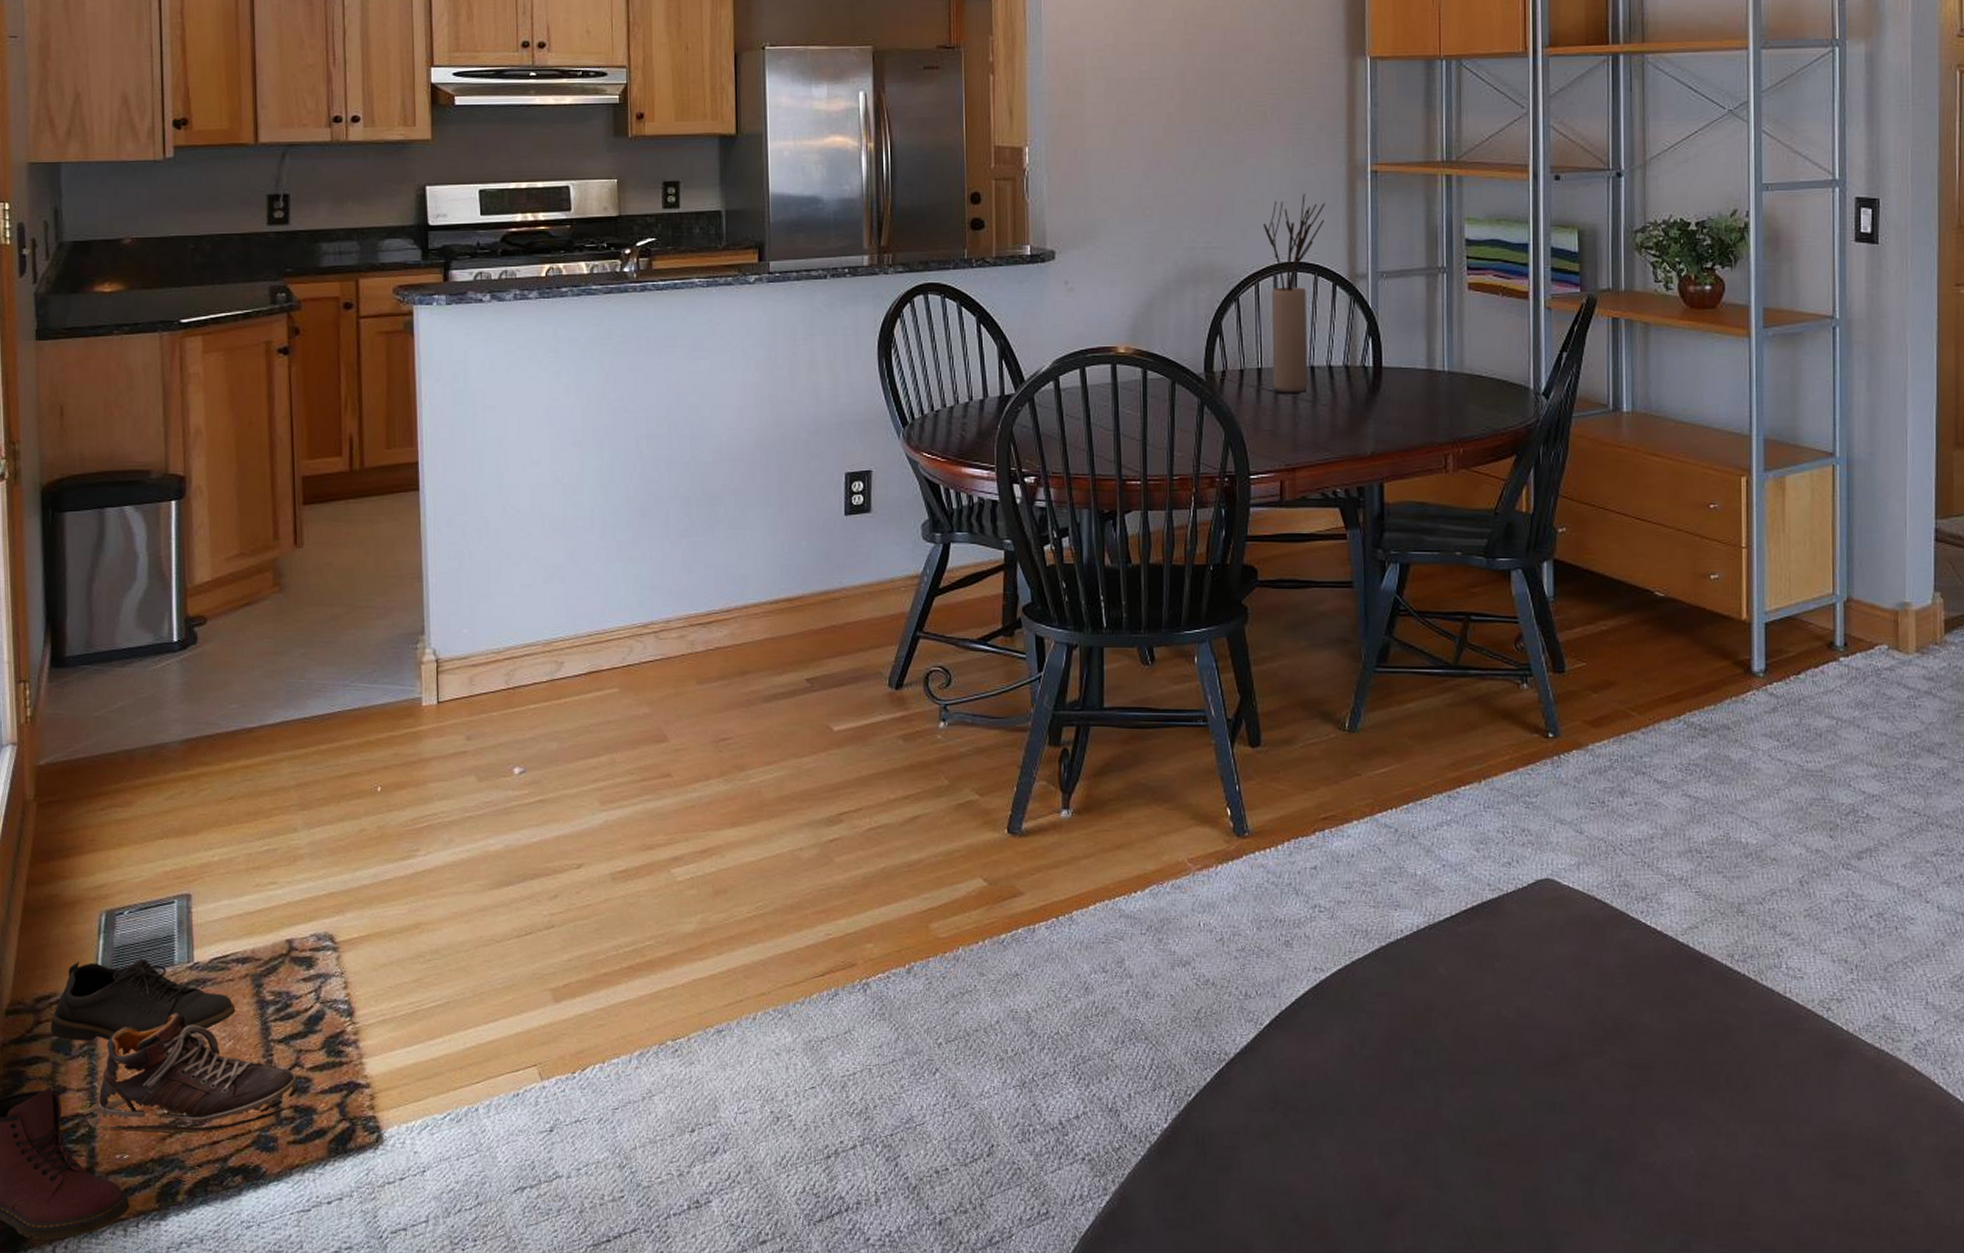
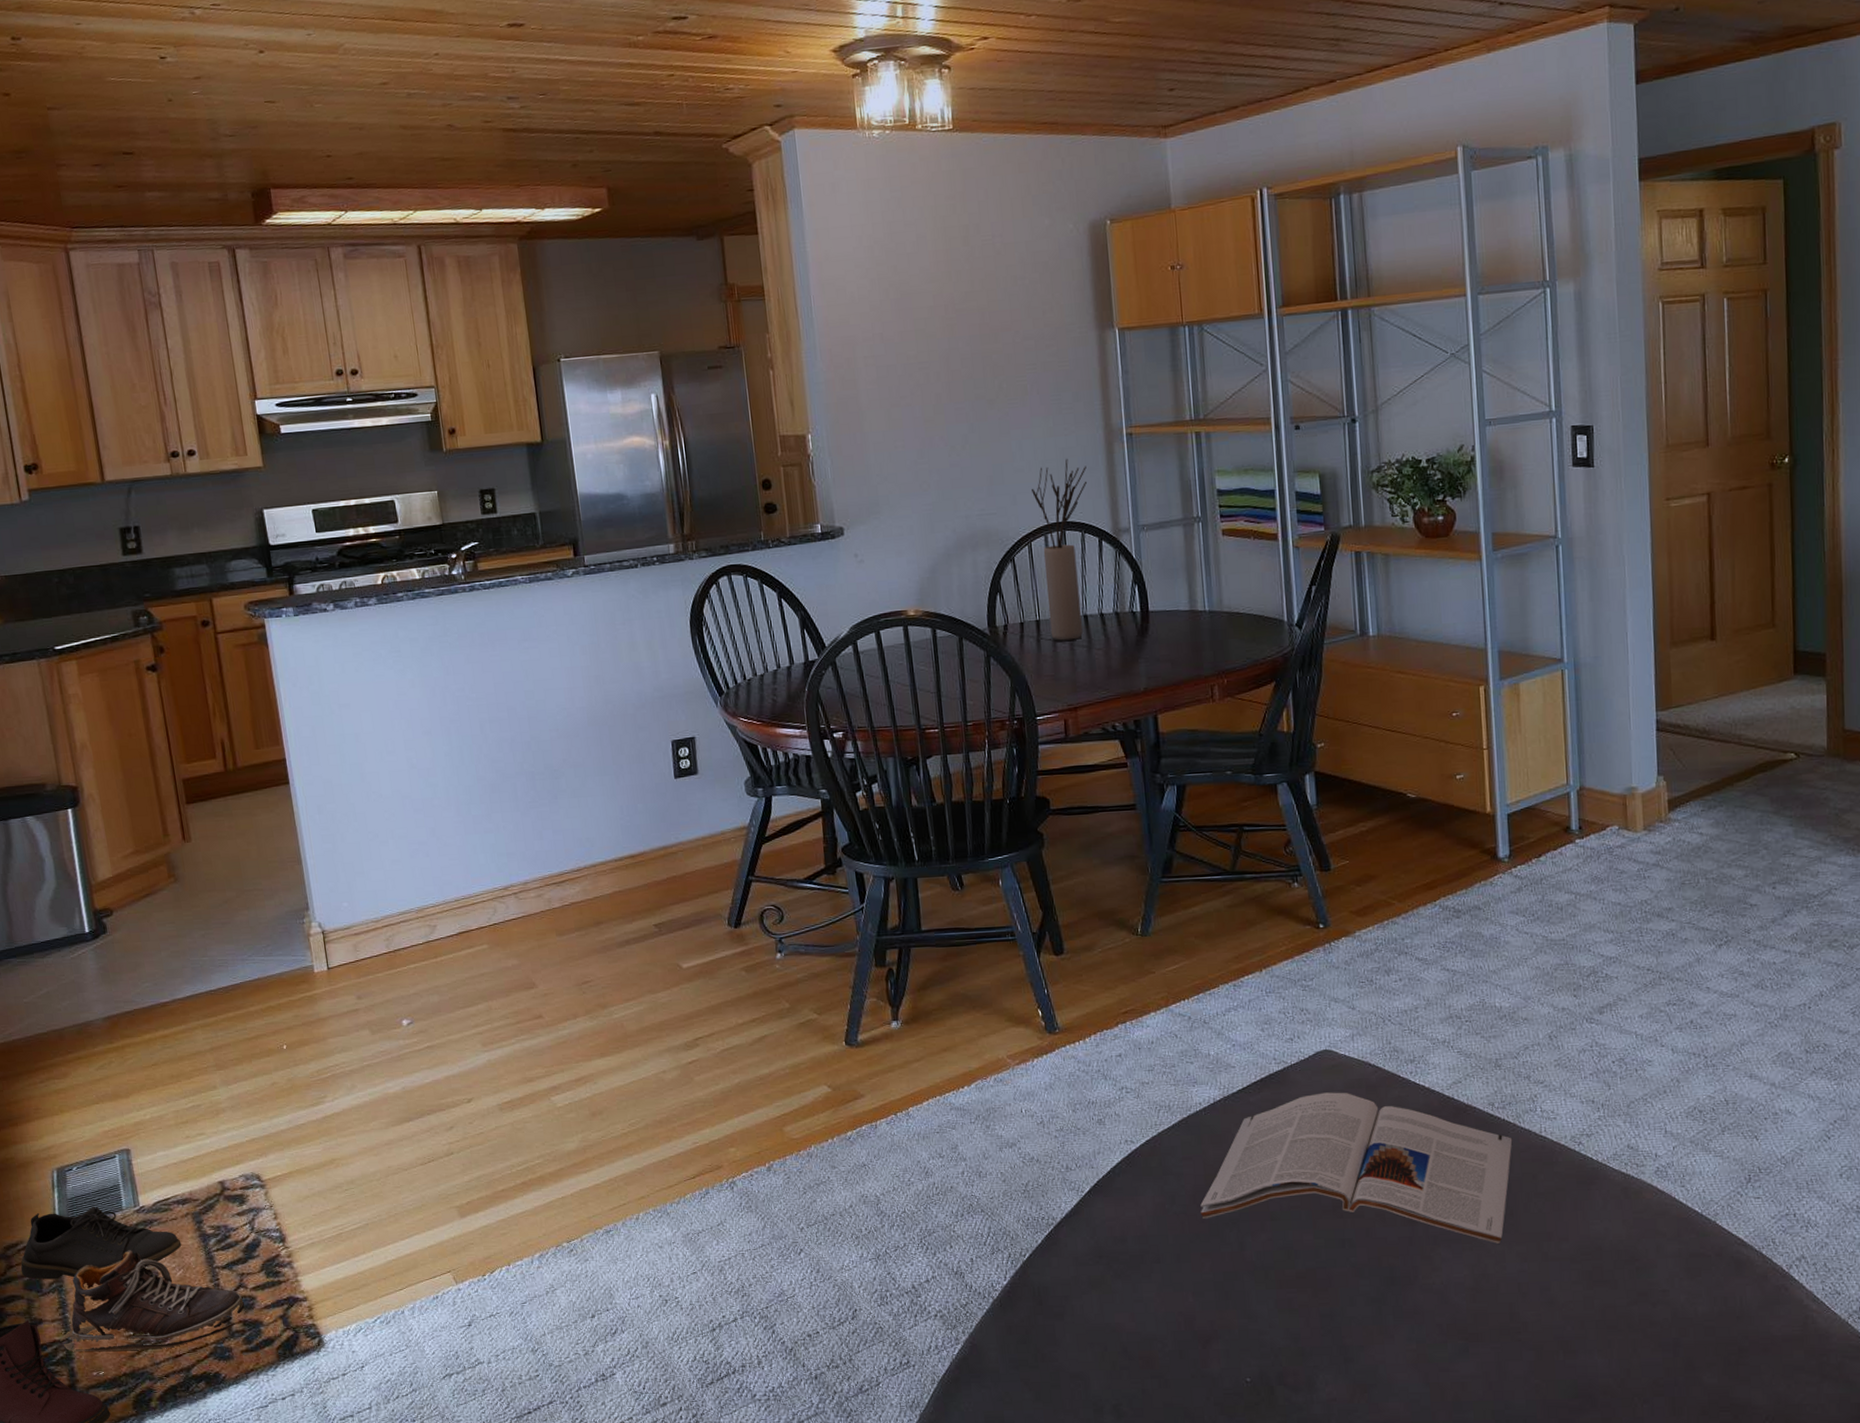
magazine: none [1393,928,1753,1121] -> present [1200,1092,1513,1243]

